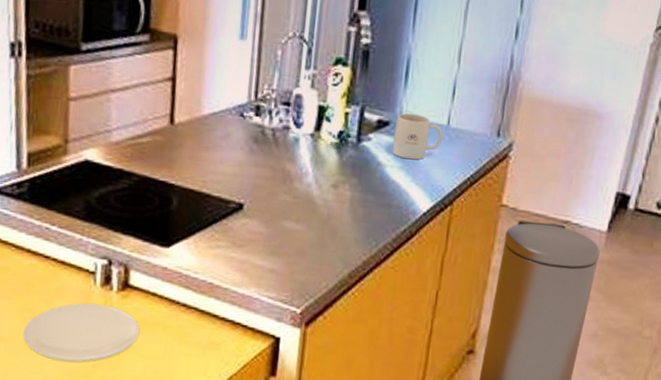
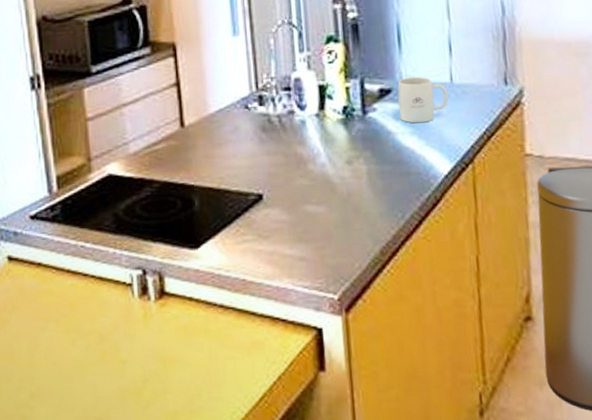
plate: present [23,303,140,363] -> none [73,316,182,381]

